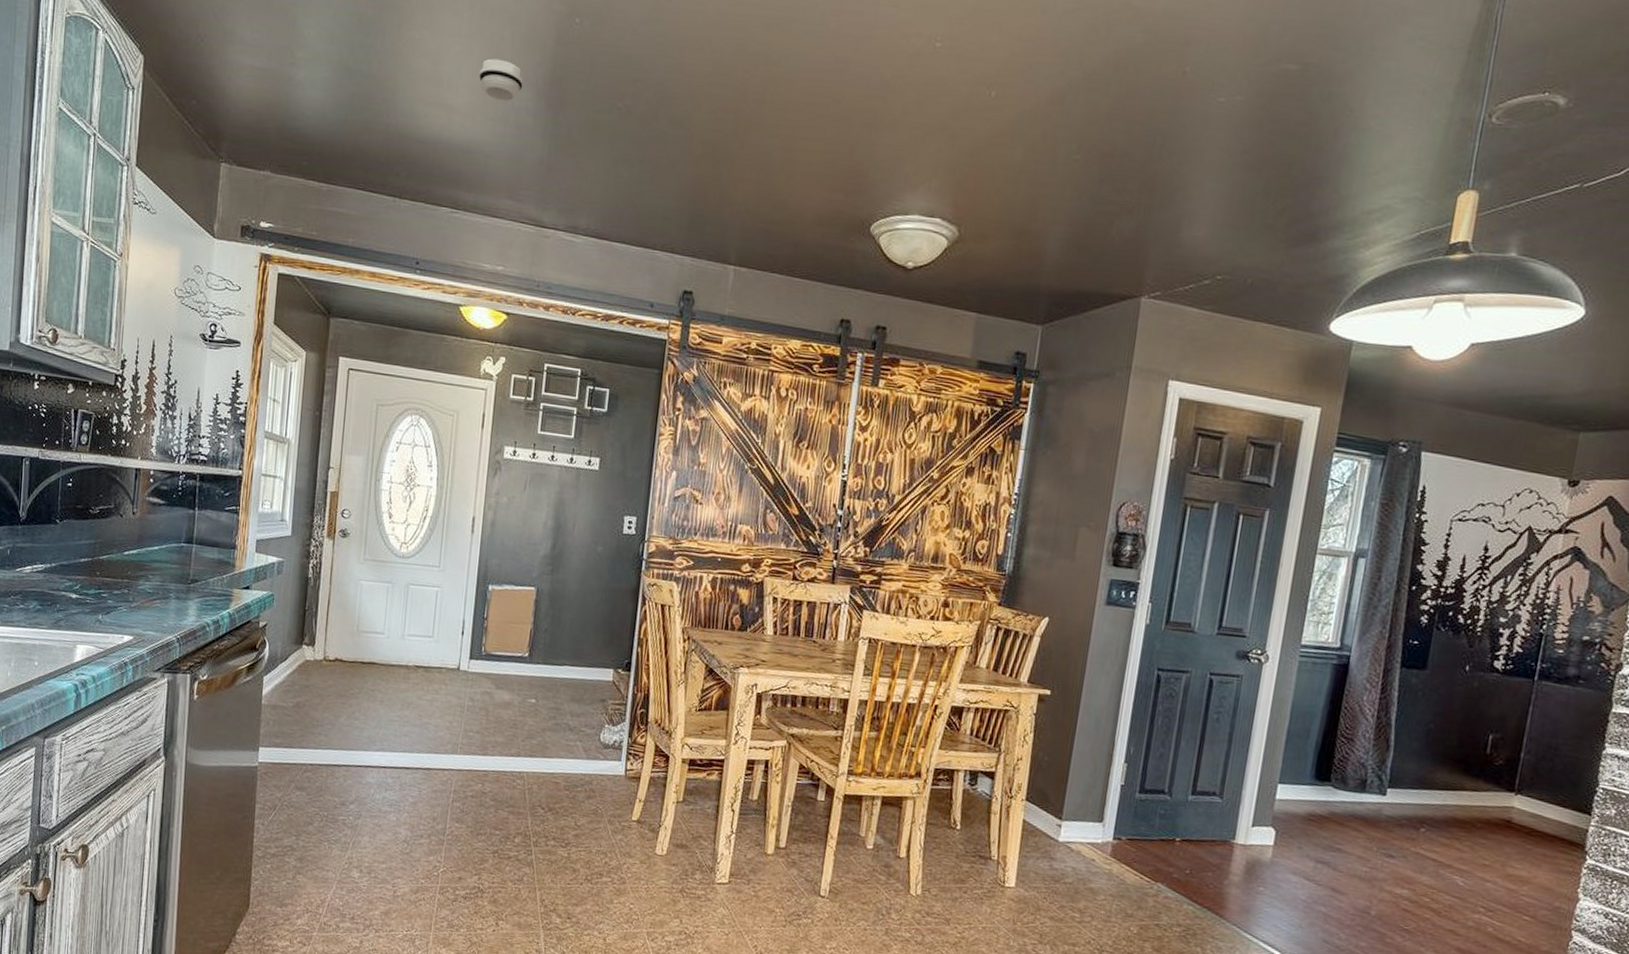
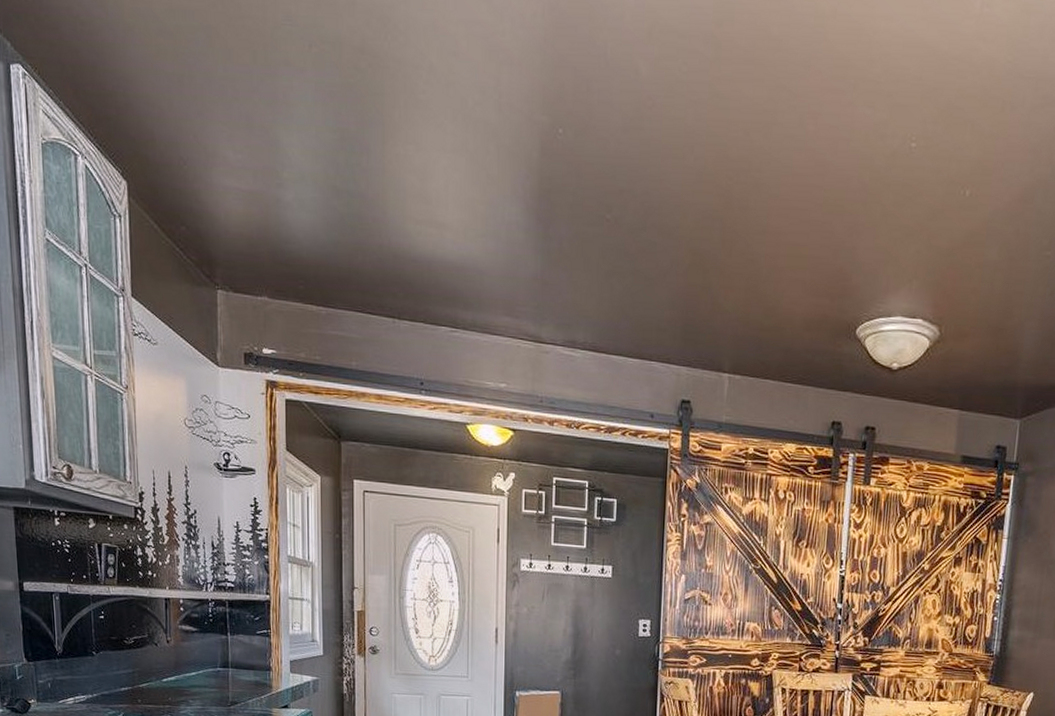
smoke detector: present [479,58,524,102] -> none [467,173,512,217]

